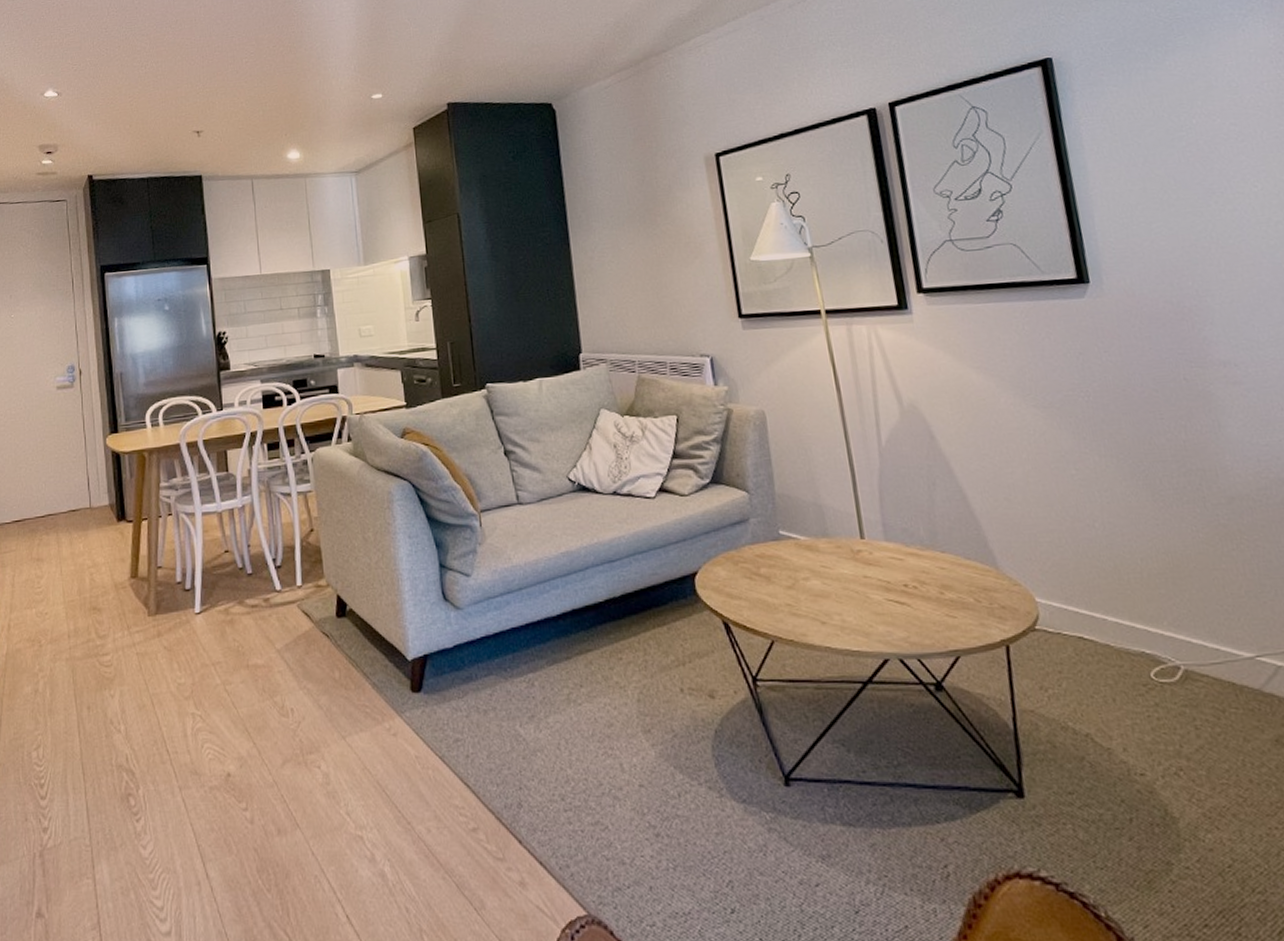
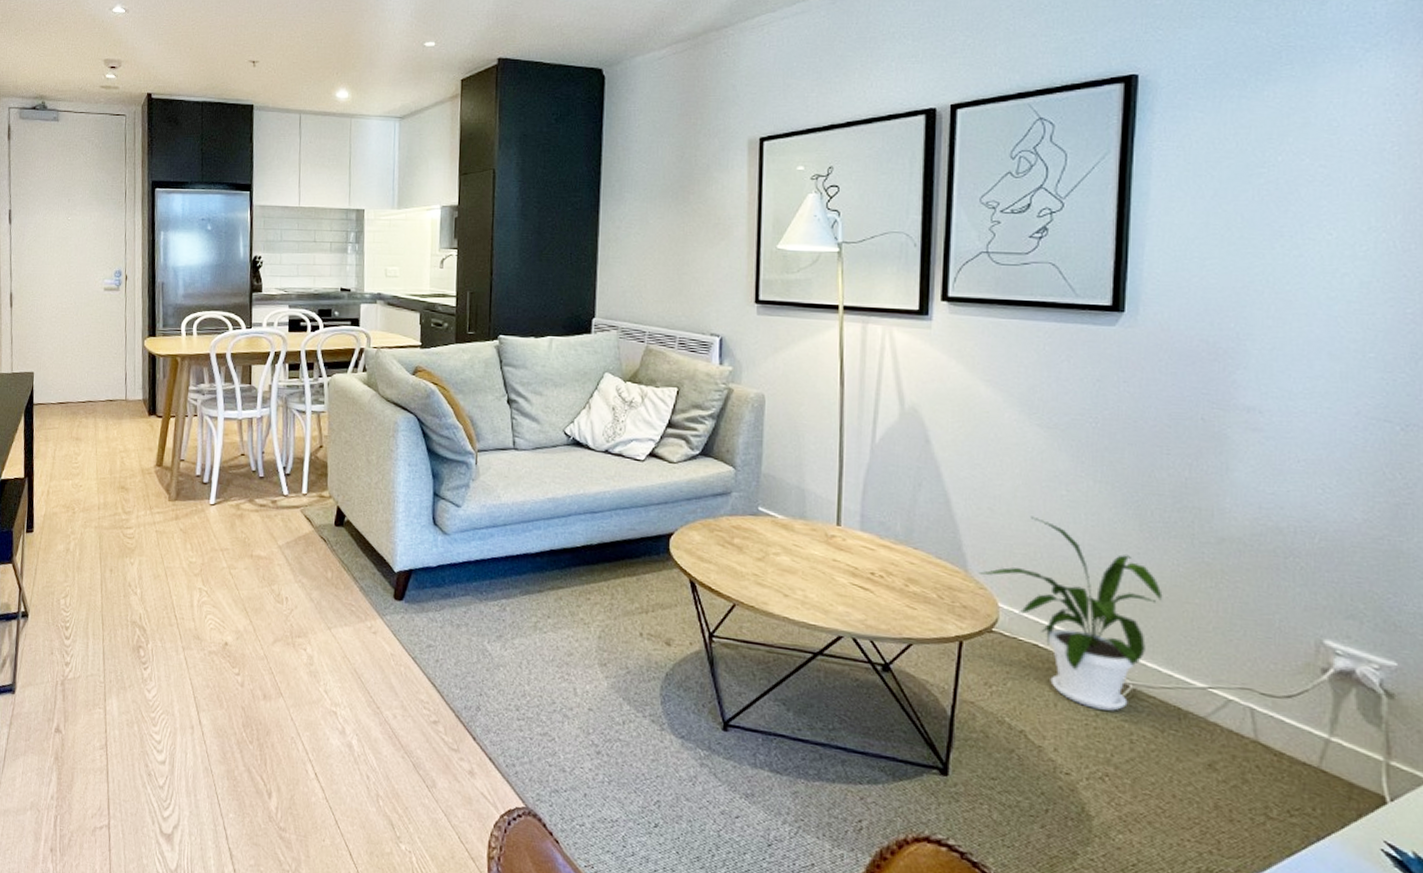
house plant: none [1009,501,1191,698] -> present [978,516,1163,711]

